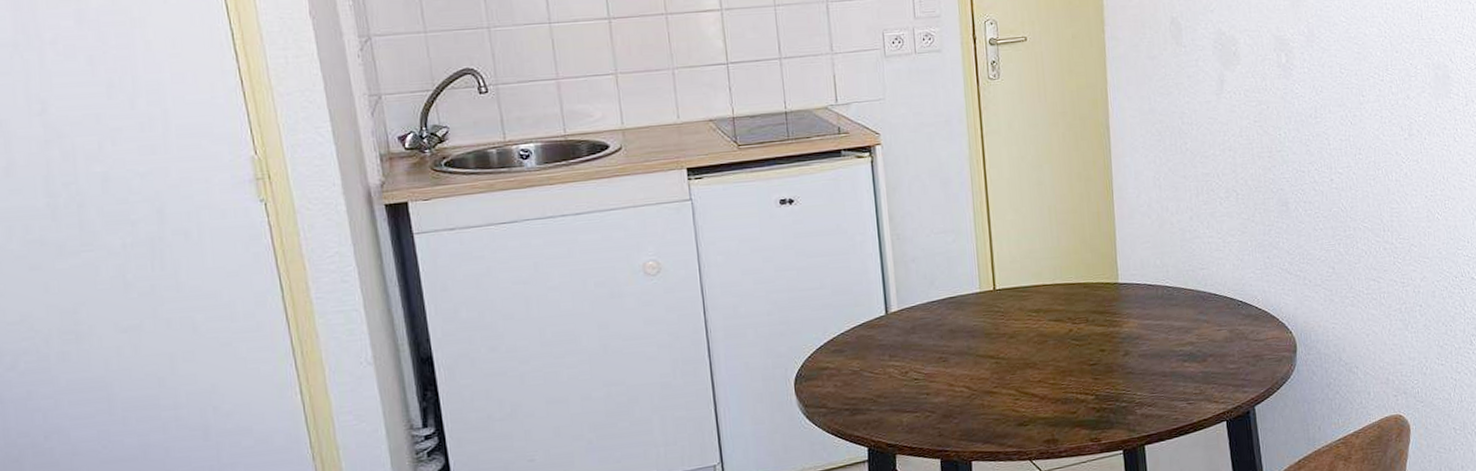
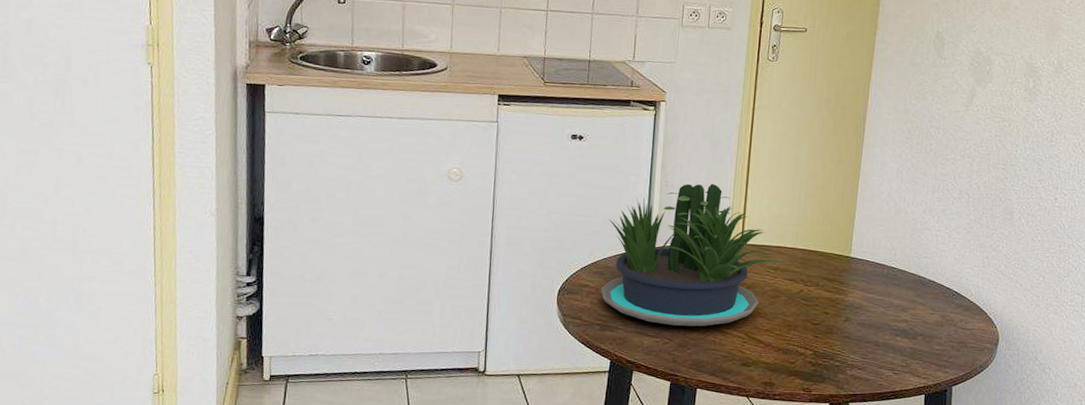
potted plant: none [839,227,1048,397] -> present [601,183,786,327]

